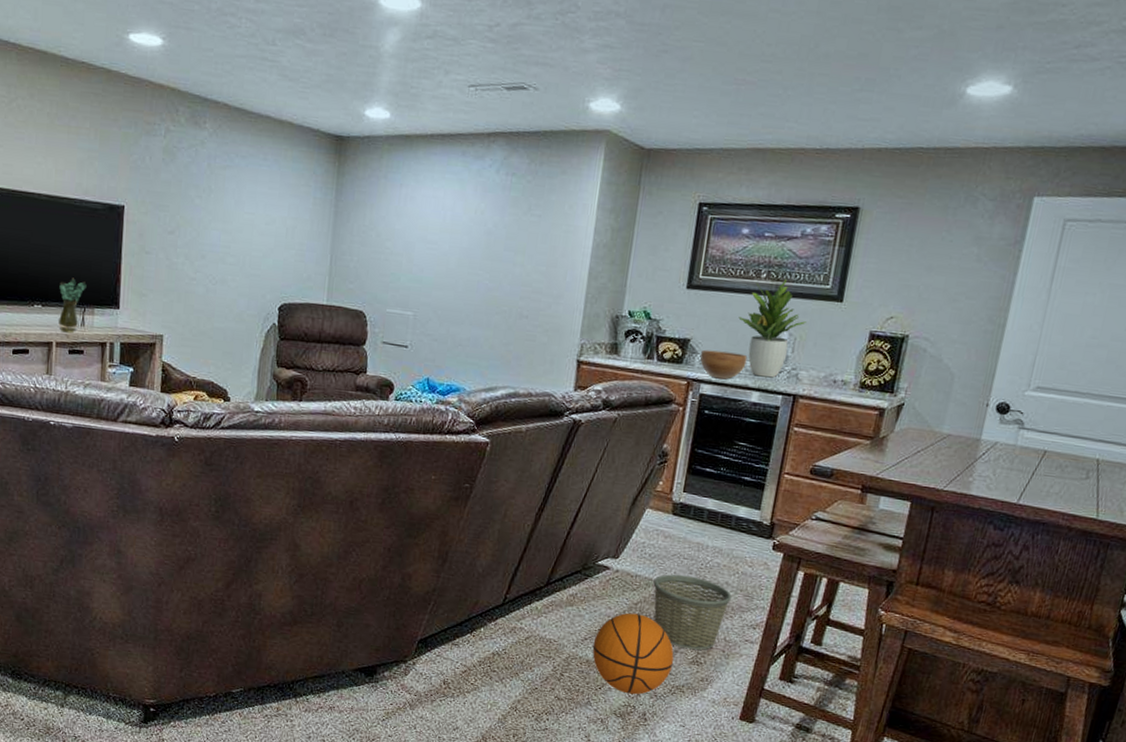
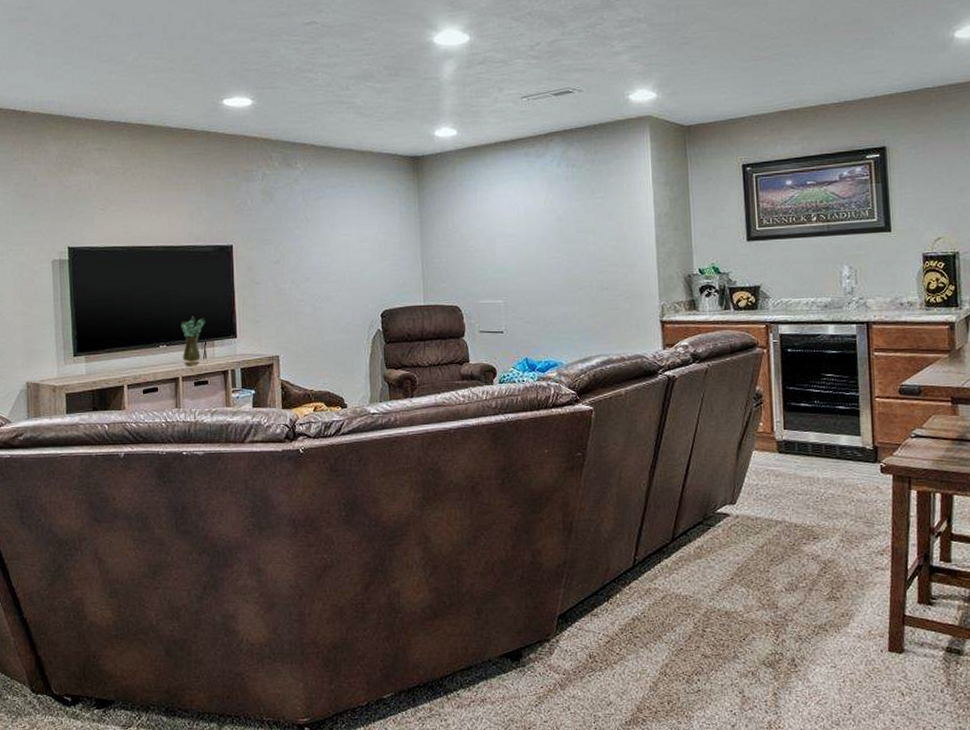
basketball: present [592,613,674,695] -> none [728,557,810,641]
basket: present [653,574,732,650] -> none [774,510,854,586]
bowl: present [700,349,748,380] -> none [773,292,816,318]
potted plant: present [738,278,806,378] -> none [800,218,862,310]

